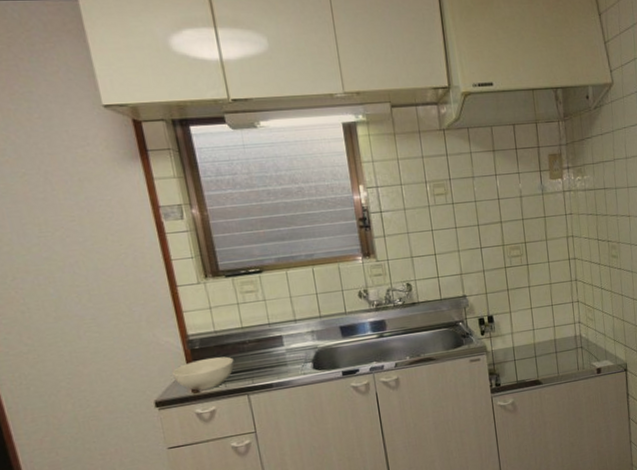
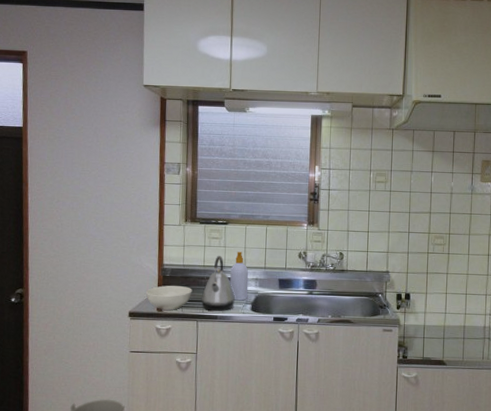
kettle: none [246,311,292,380] -> present [201,255,236,312]
soap bottle: none [277,302,306,362] -> present [230,251,249,301]

